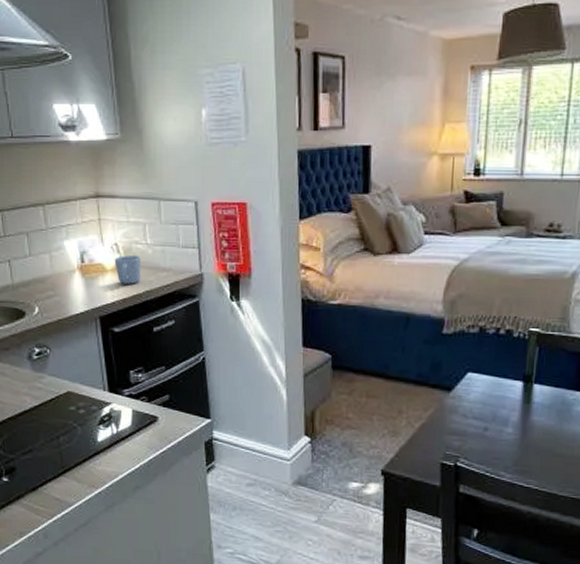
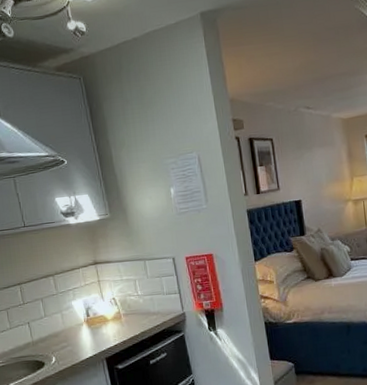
mug: present [114,255,141,284] -> none [113,305,136,329]

